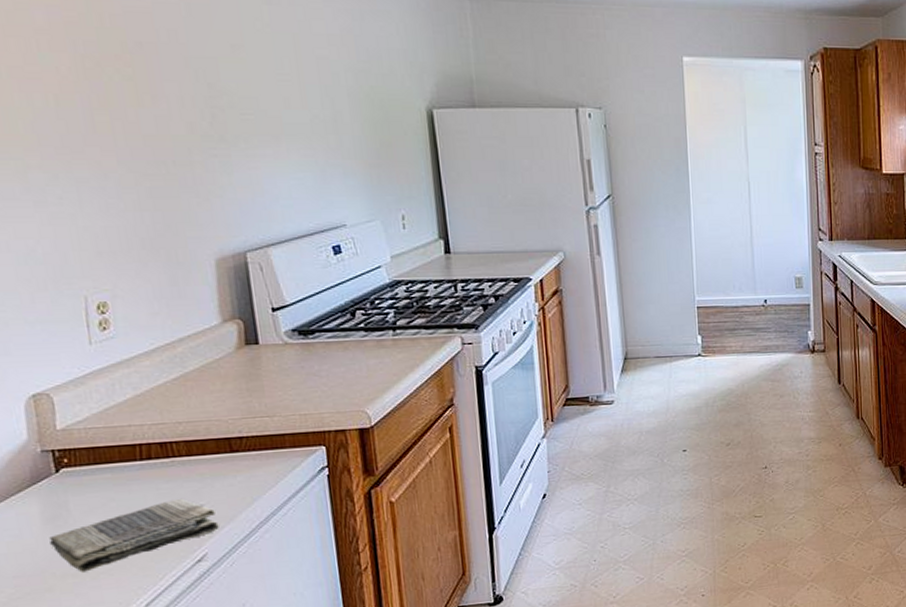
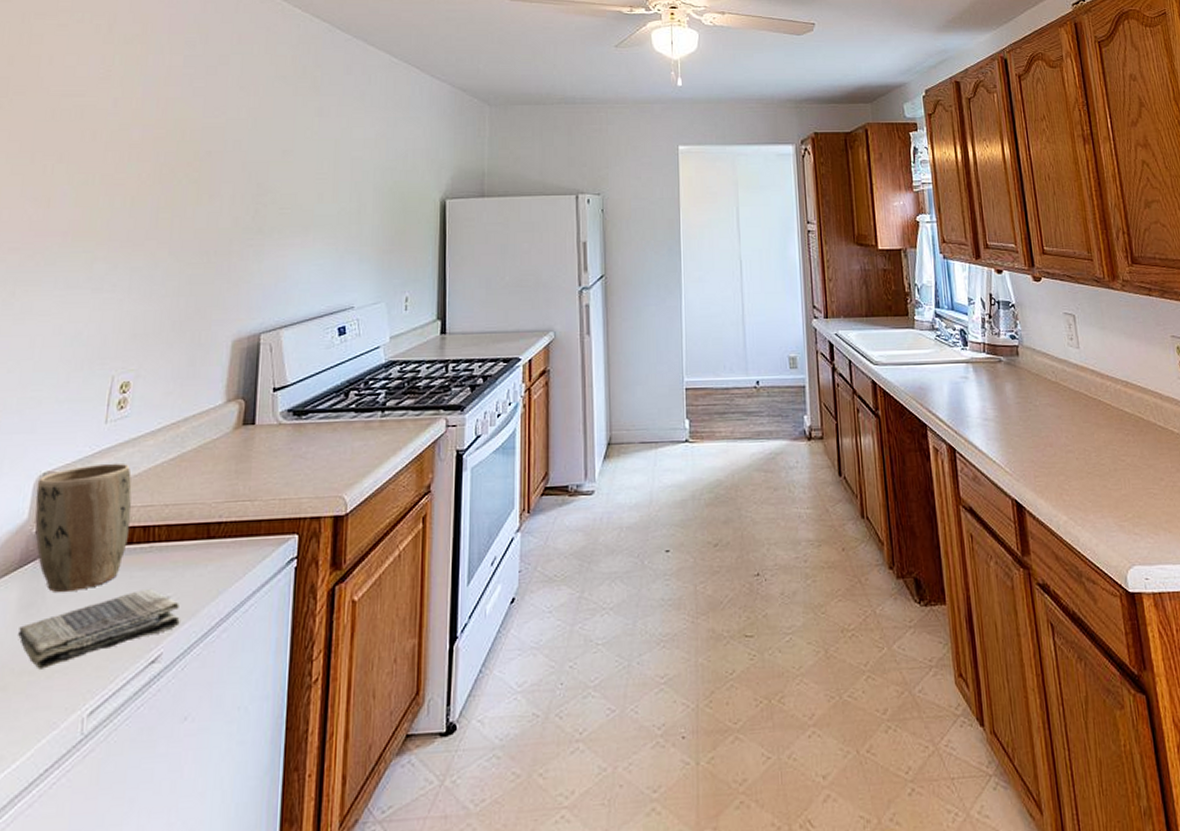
plant pot: none [28,383,146,505] -> present [34,463,132,592]

